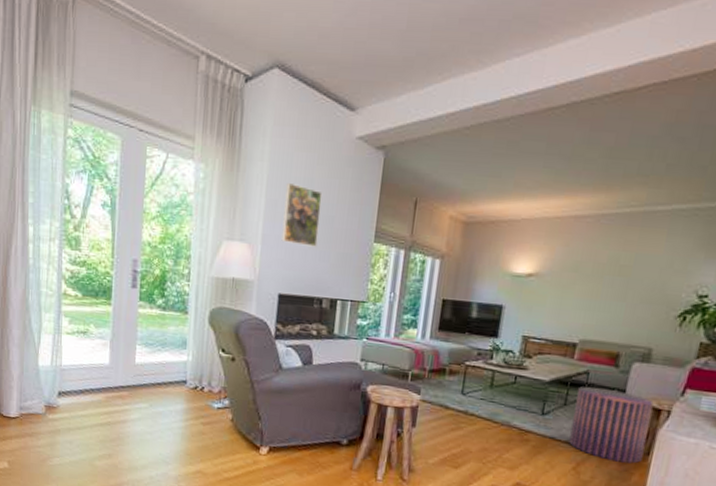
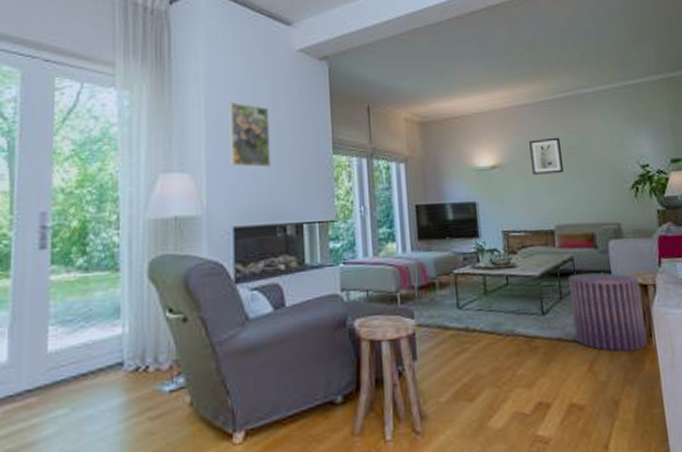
wall art: none [570,253,613,291] -> present [529,137,565,175]

